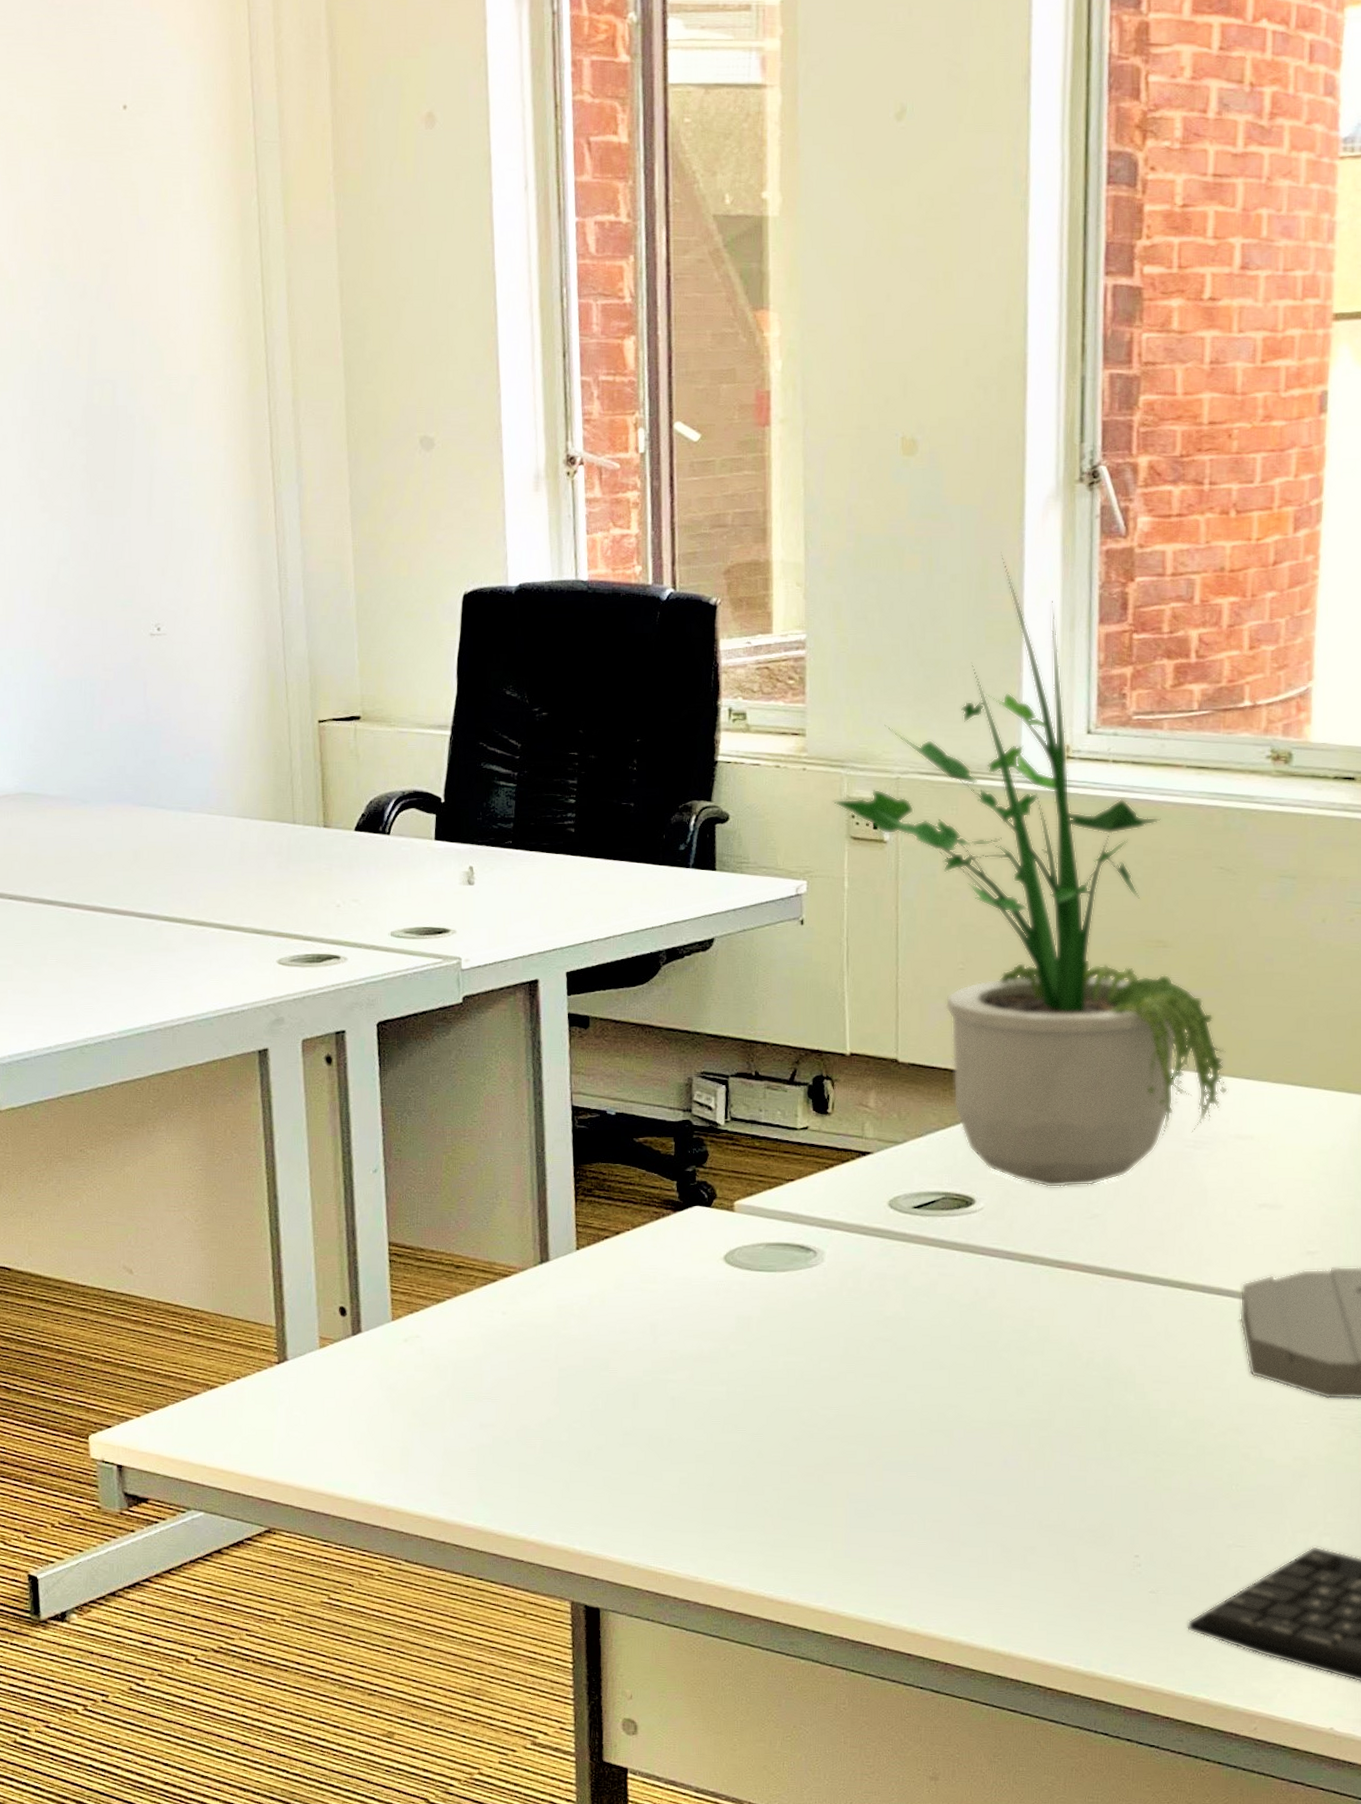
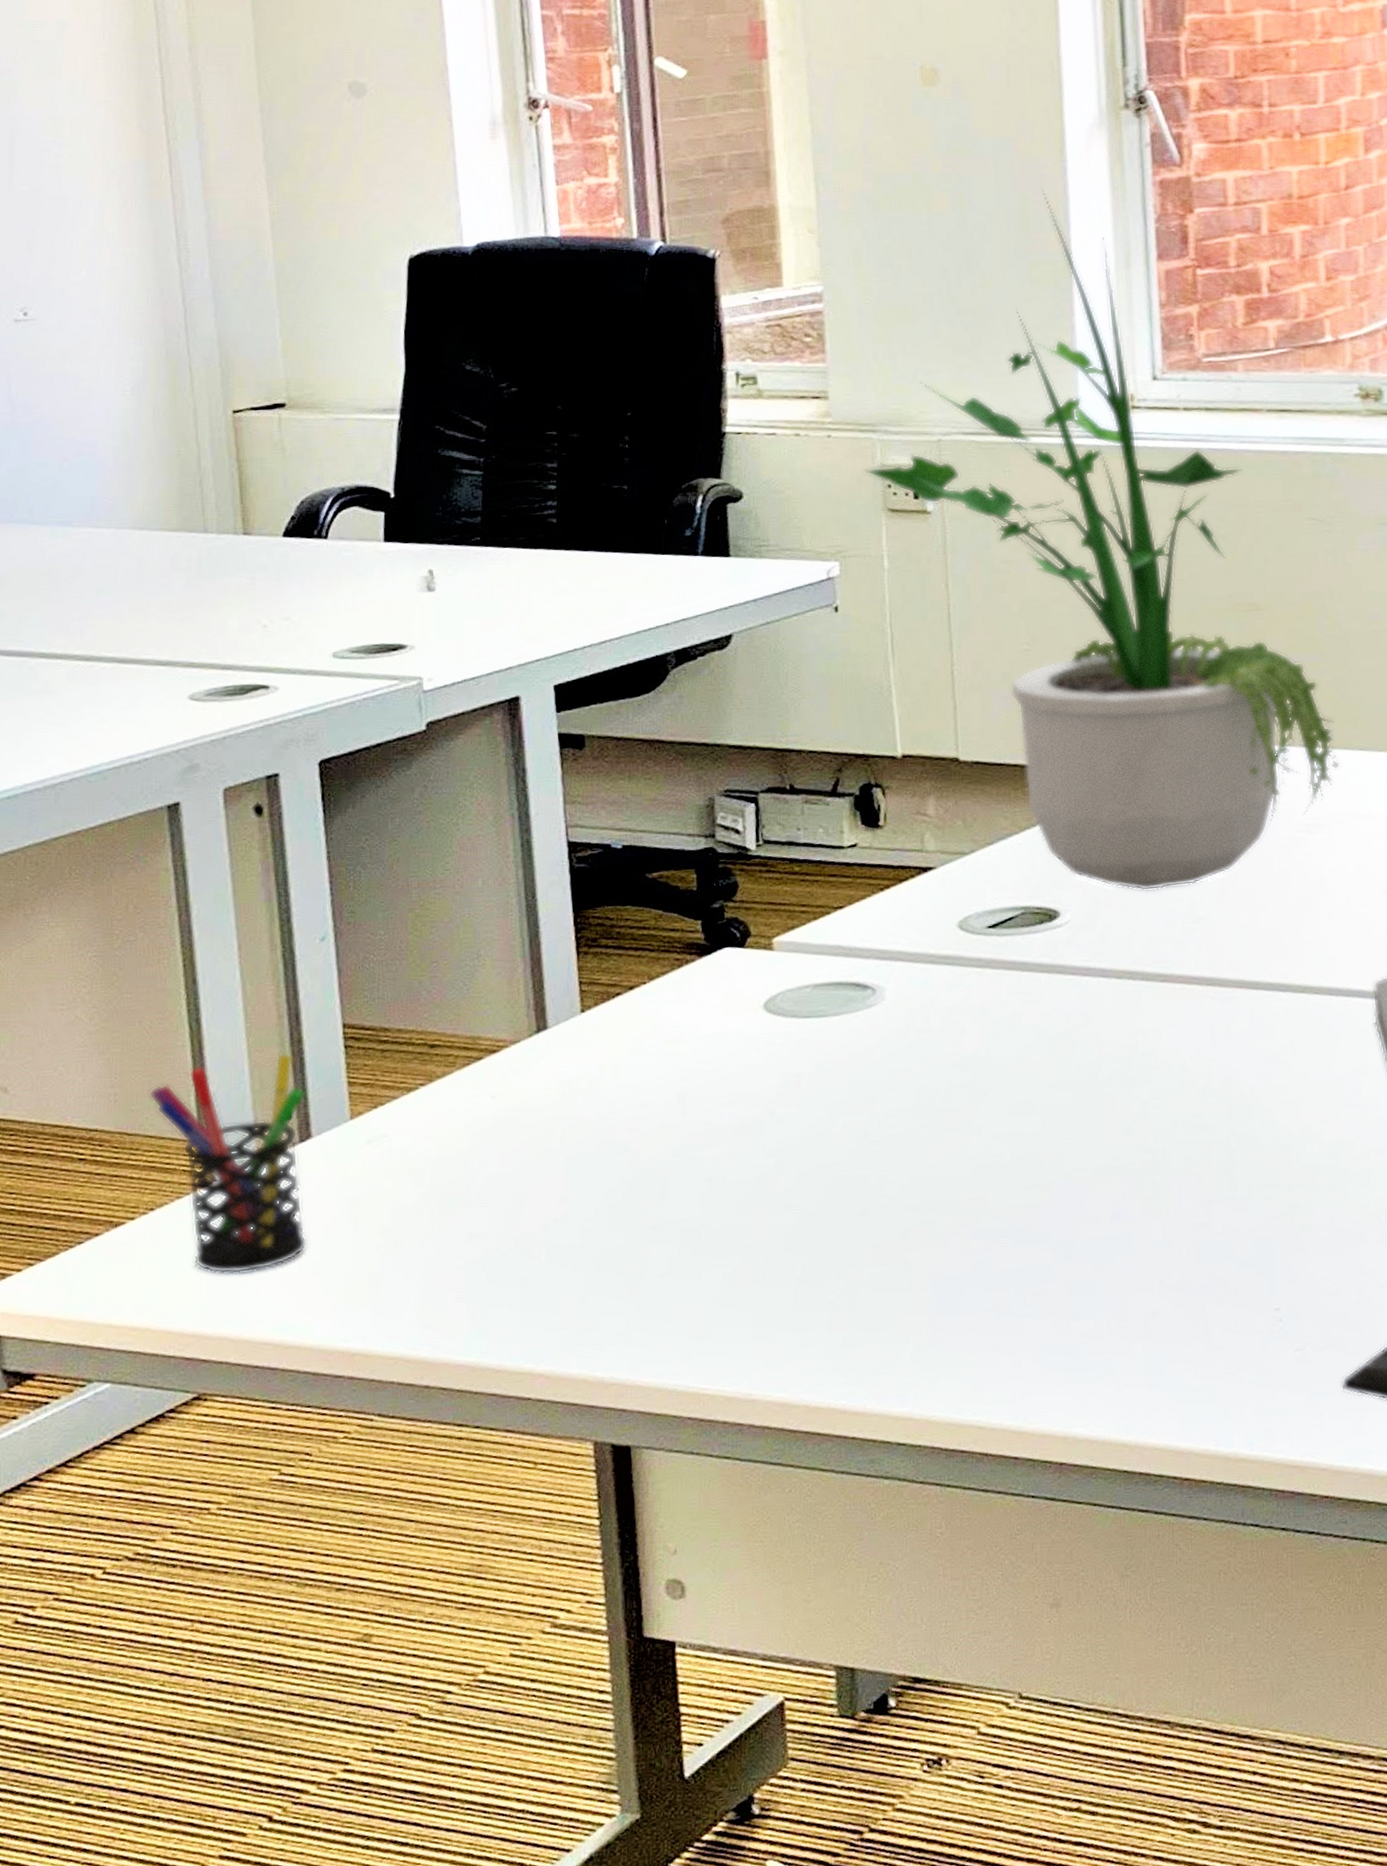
pen holder: none [238,1261,358,1436] -> present [149,1052,308,1275]

